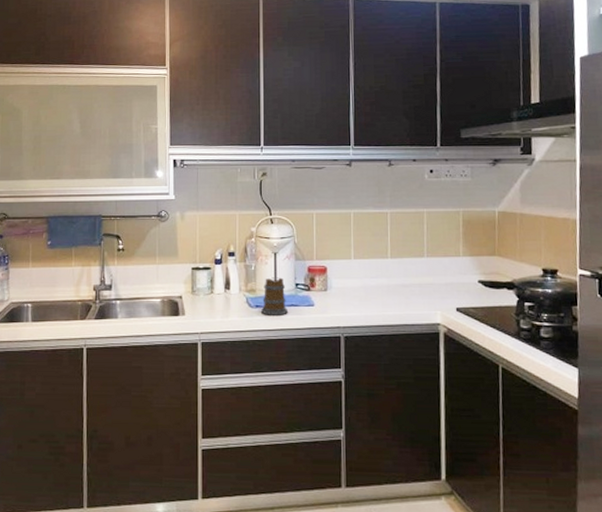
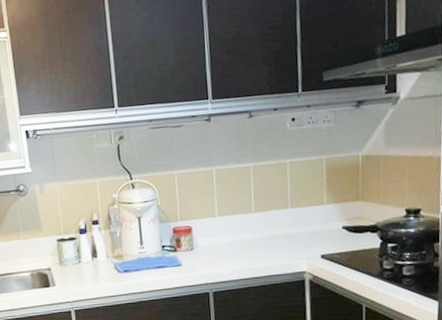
mug: present [260,277,289,315] -> none [129,241,157,279]

